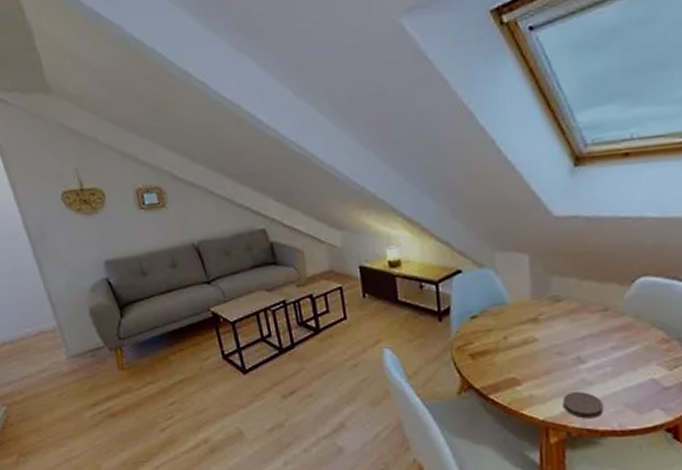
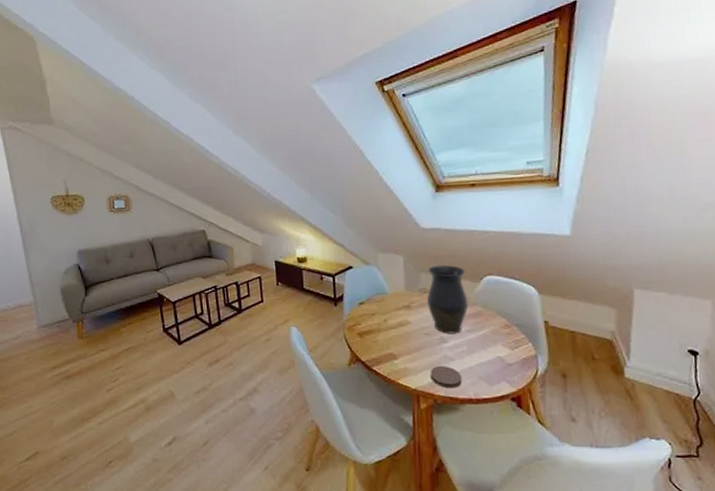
vase: none [560,263,615,353] -> present [427,264,469,334]

